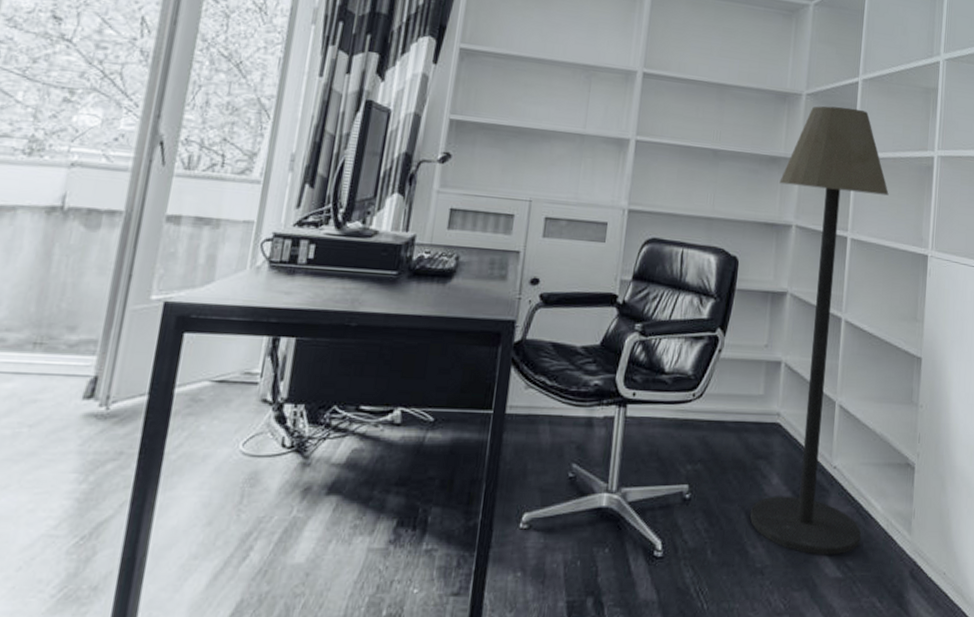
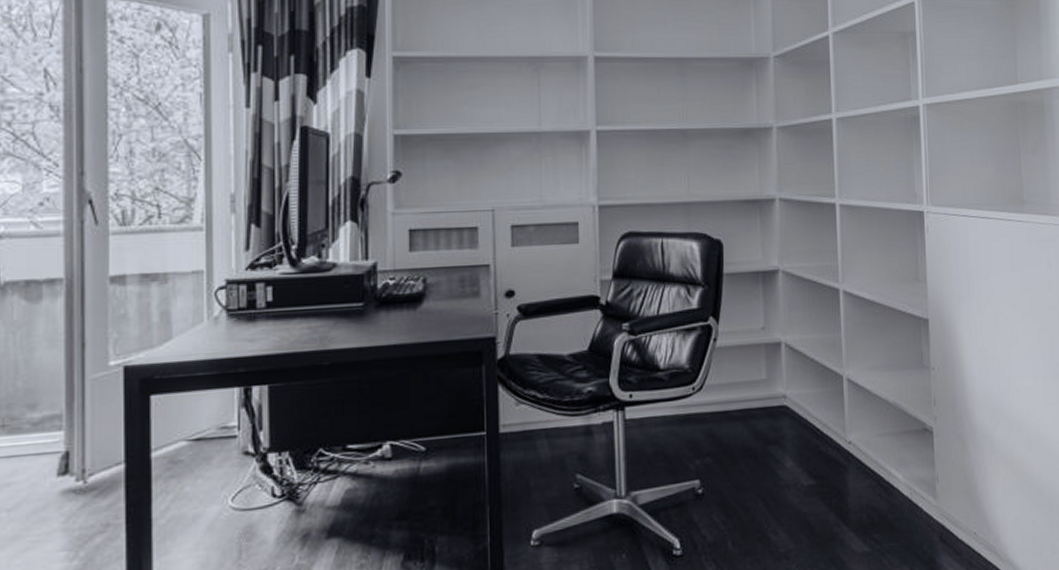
floor lamp: present [750,105,889,555] -> none [756,65,884,532]

